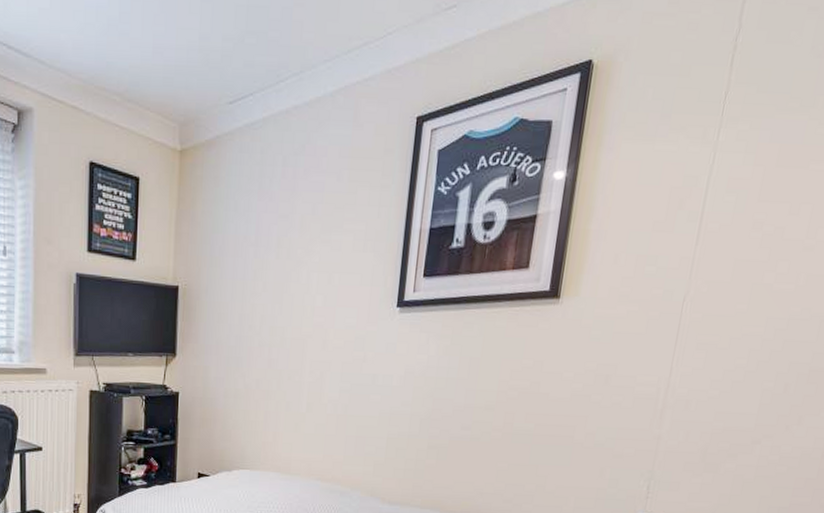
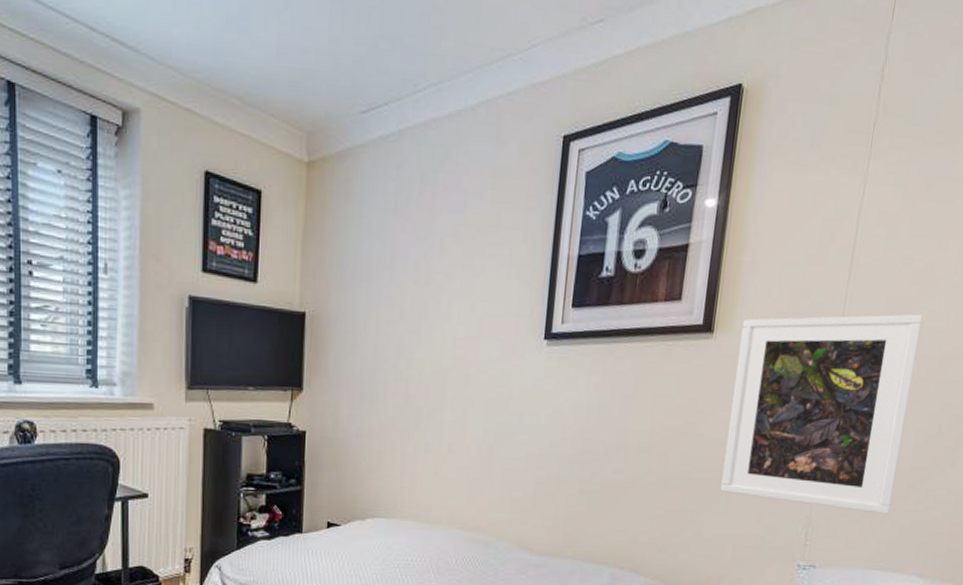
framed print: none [564,276,772,469] -> present [720,314,923,514]

